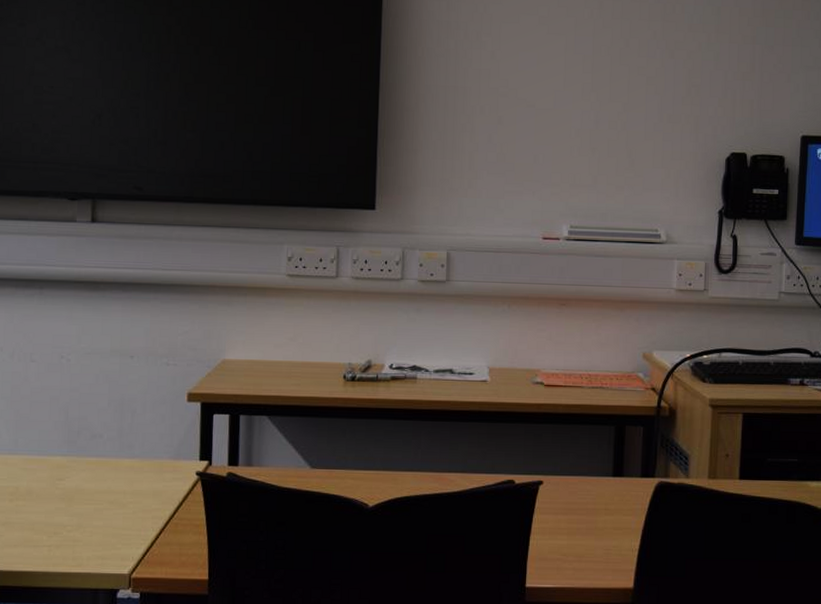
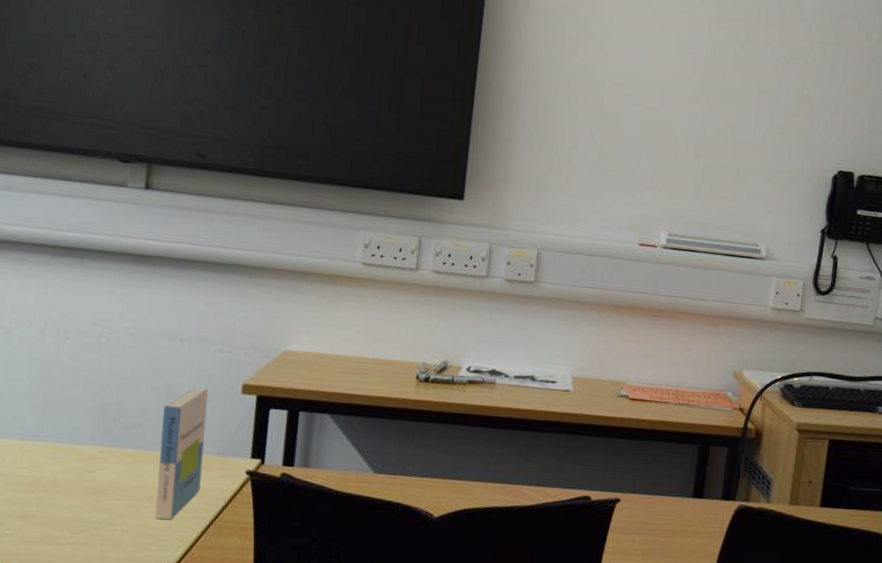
book: none [118,398,159,520] -> present [155,387,209,519]

